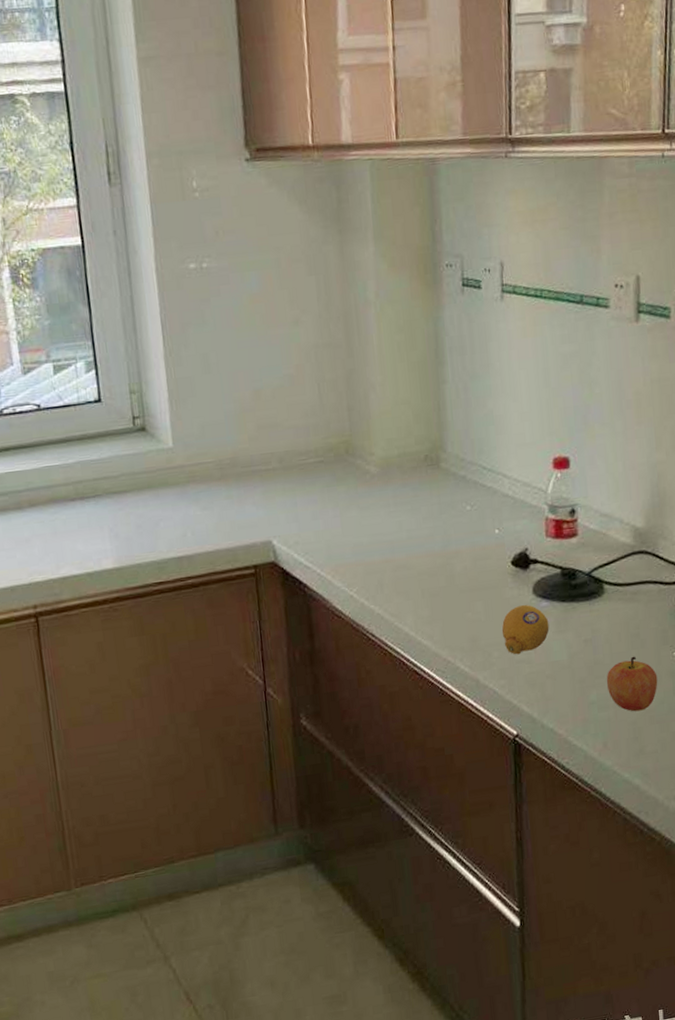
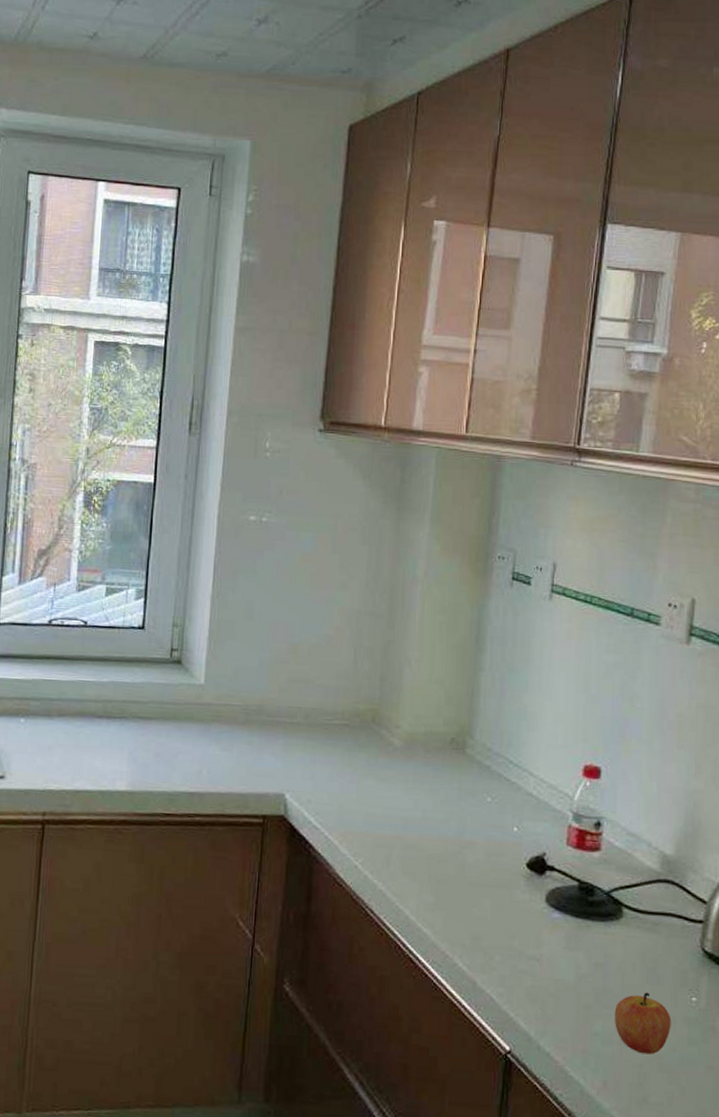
lemon: present [501,604,550,655] -> none [507,911,559,964]

